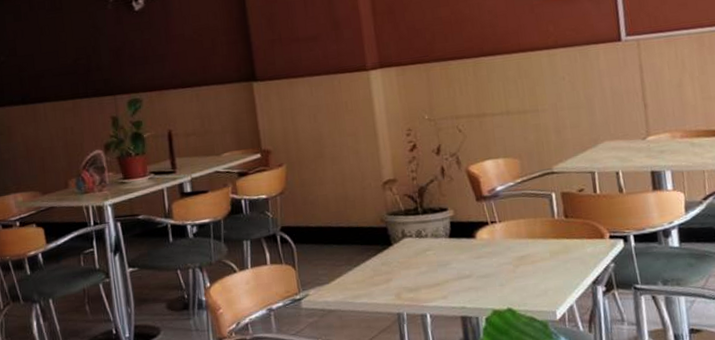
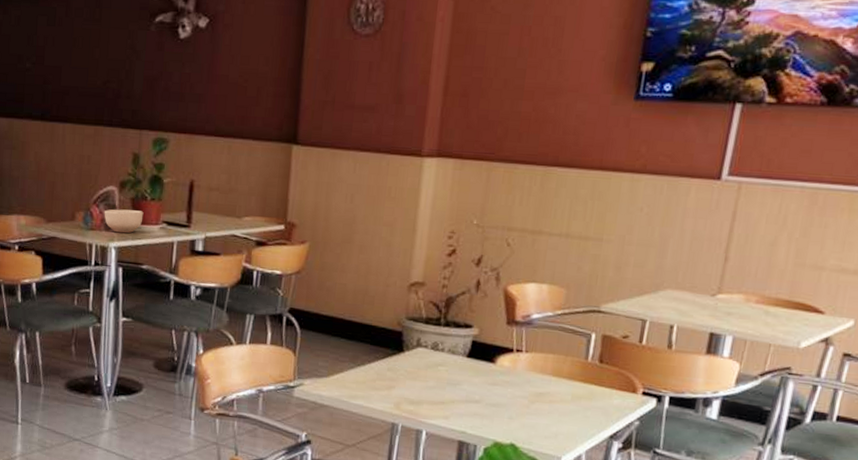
bowl: none [94,166,132,191] -> present [104,209,144,234]

